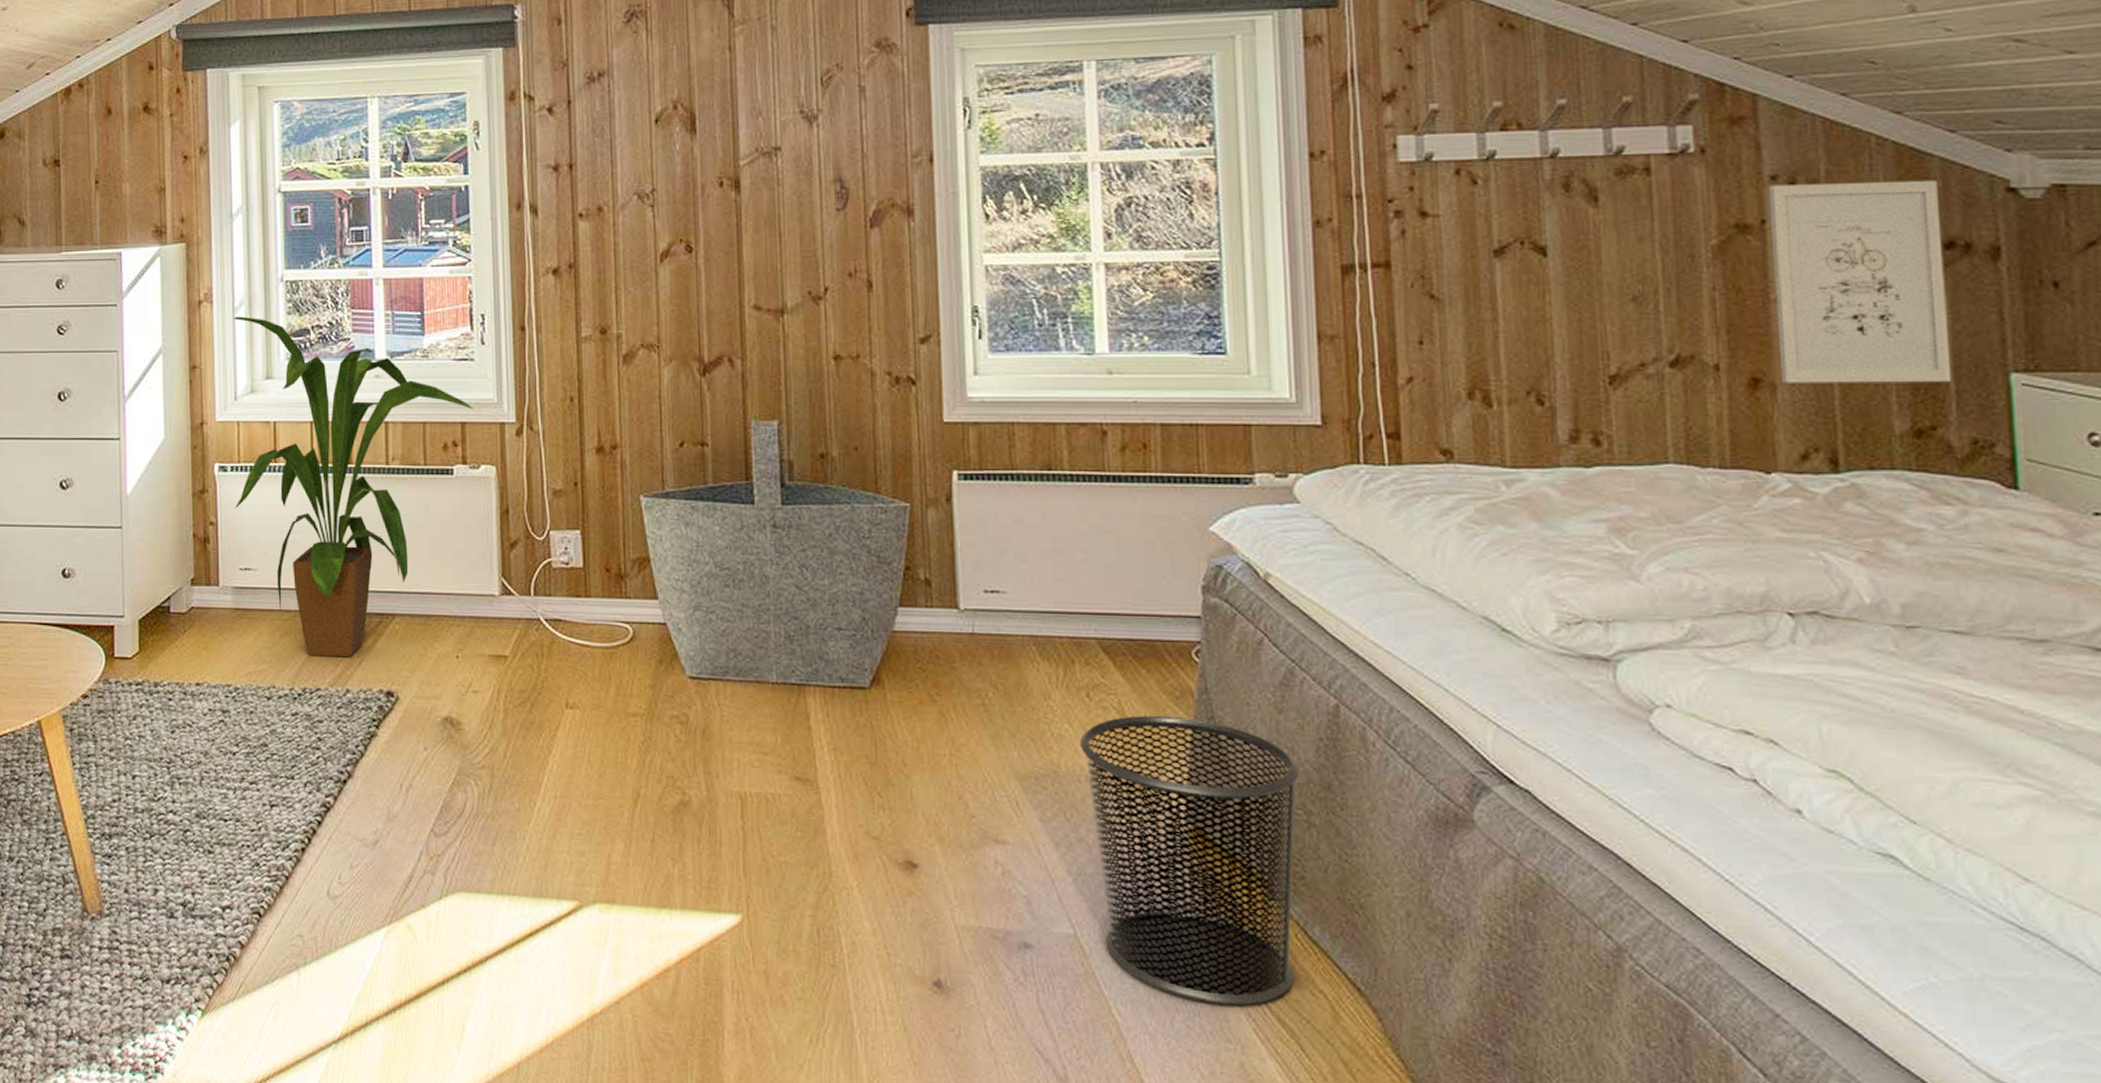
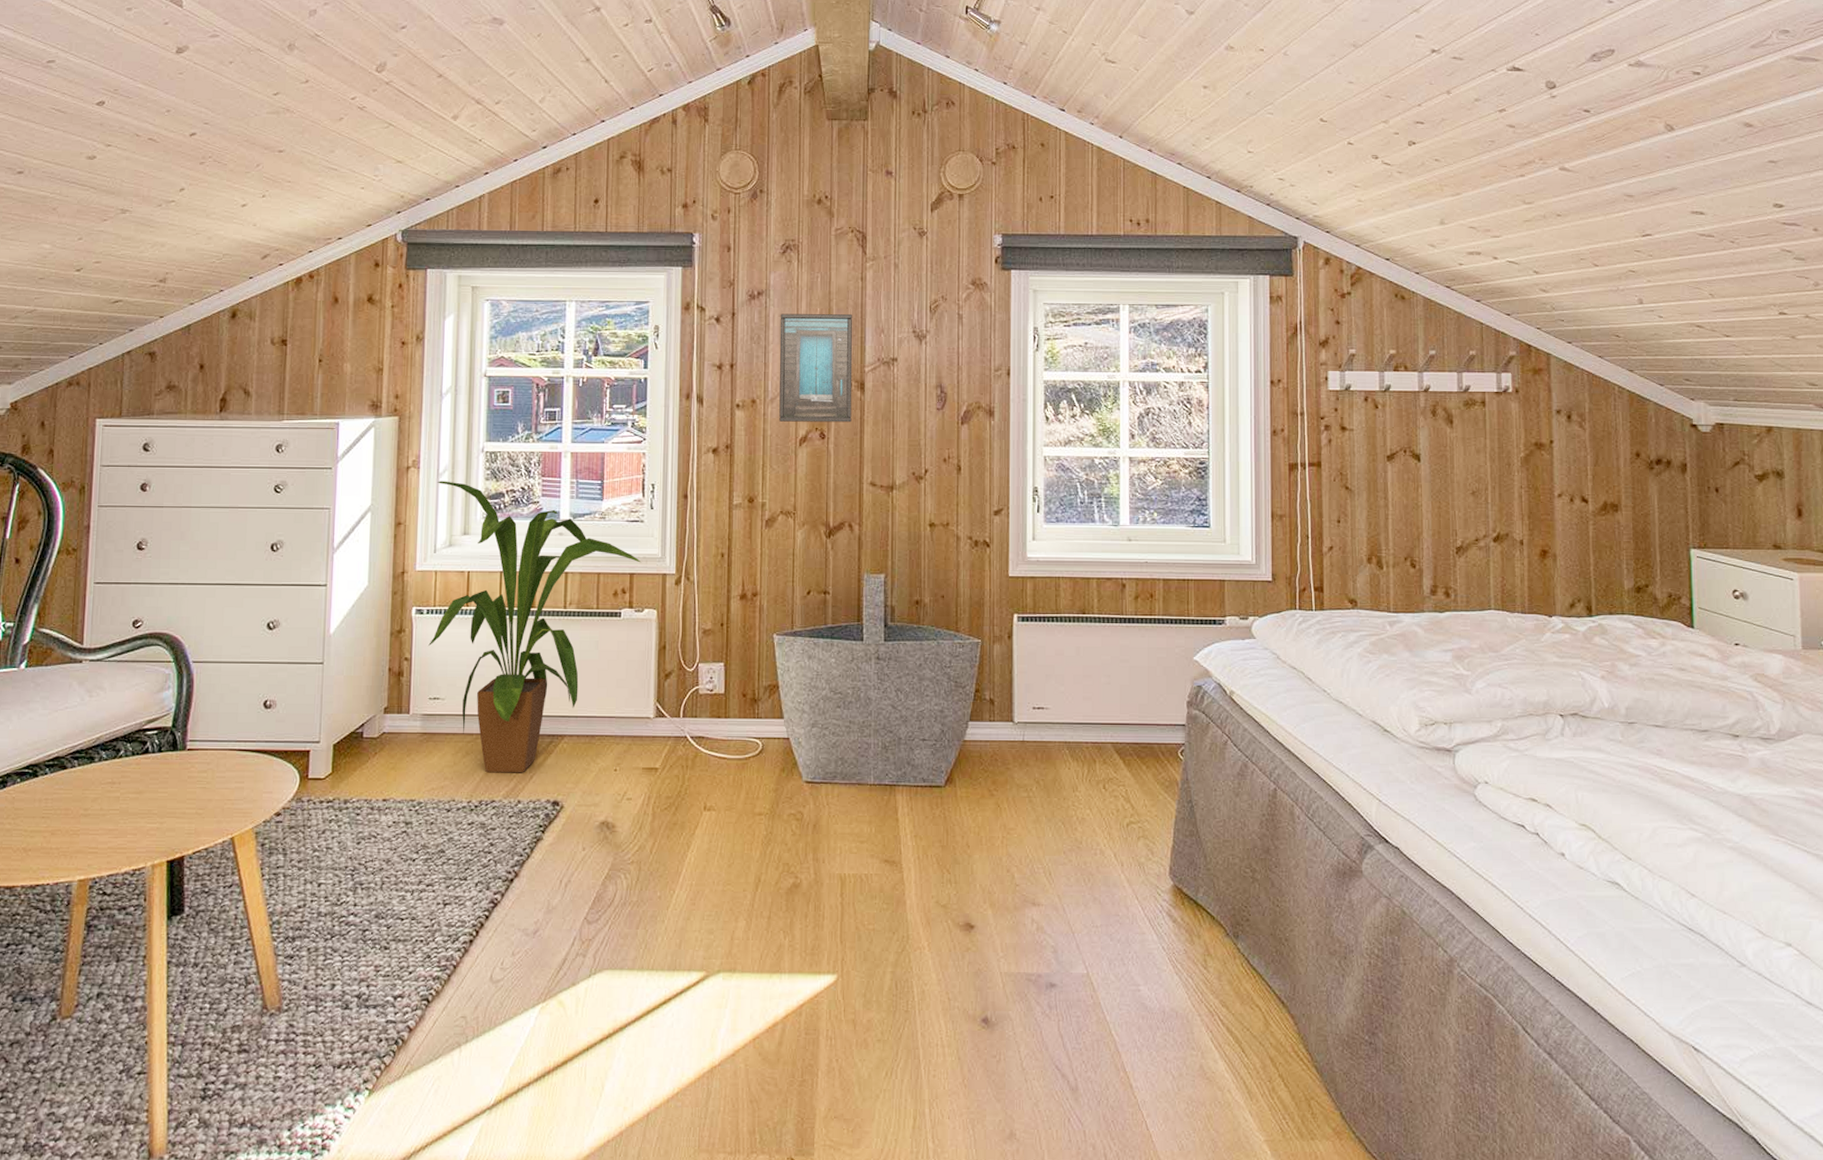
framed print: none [627,93,726,233] -> present [779,313,853,423]
waste bin: present [1080,715,1299,1006] -> none [1097,802,1248,1021]
wall art: present [1768,179,1952,383] -> none [1555,416,1658,555]

